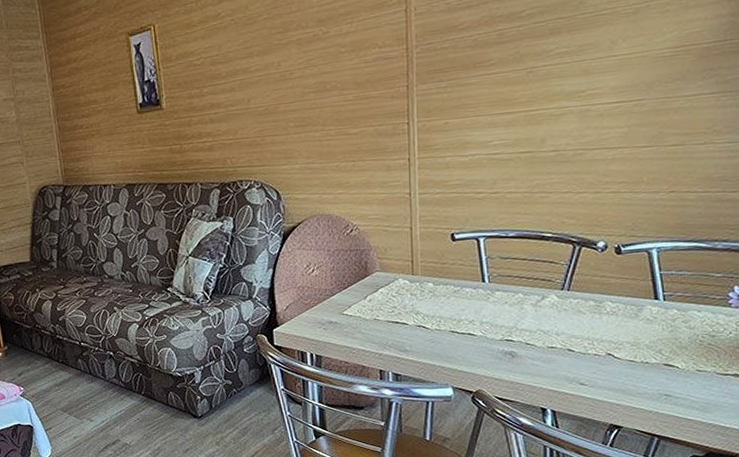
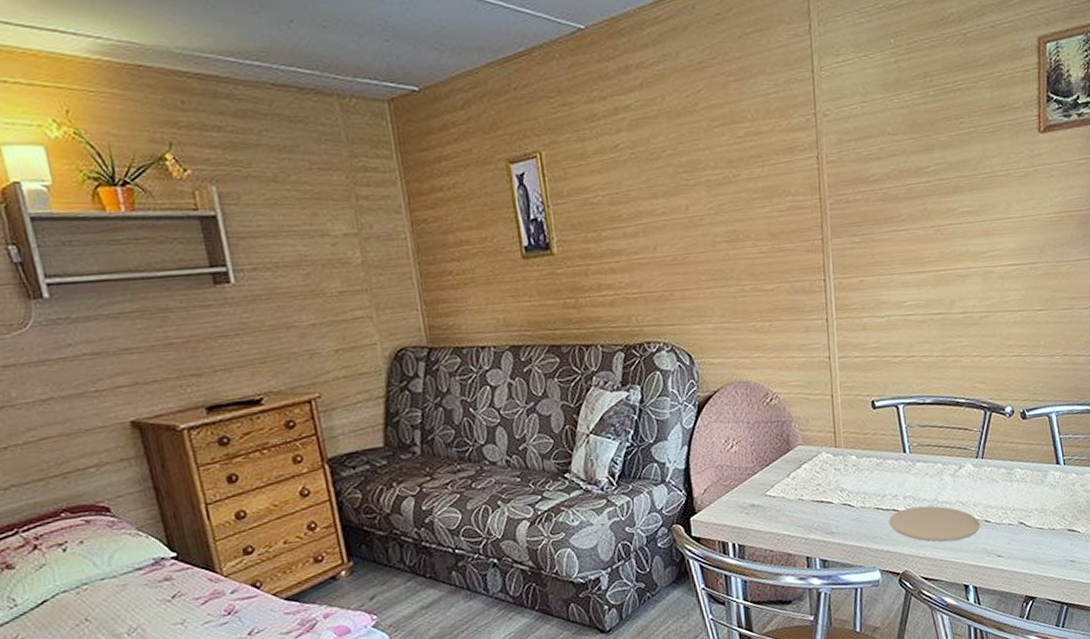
plate: none [463,332,562,367] -> present [888,505,980,542]

